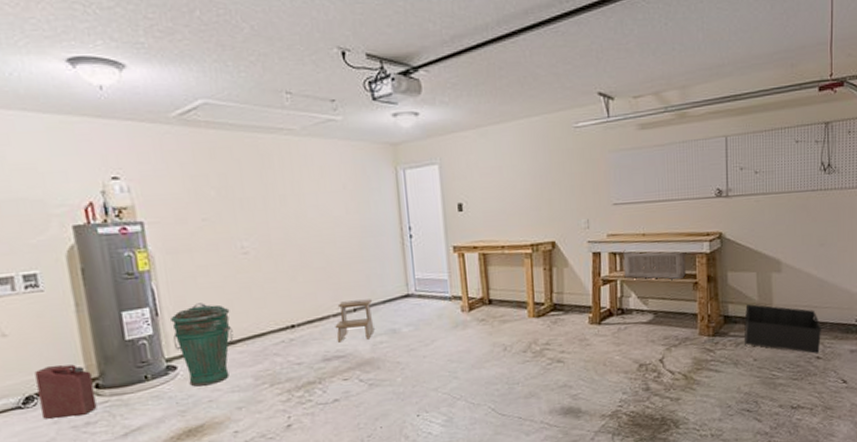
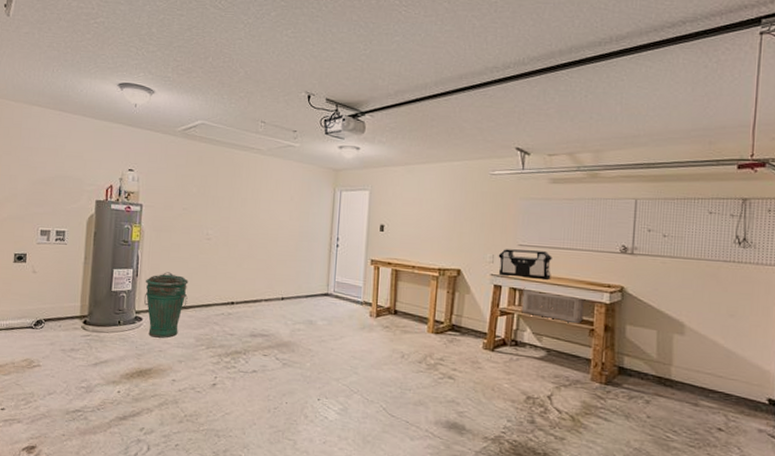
jerry can: present [34,364,97,419] -> none [45,300,83,342]
step stool: present [335,299,375,343] -> none [264,290,298,325]
toolbox: none [593,207,650,240] -> present [498,249,552,280]
storage bin: present [744,304,821,354] -> none [638,360,725,424]

